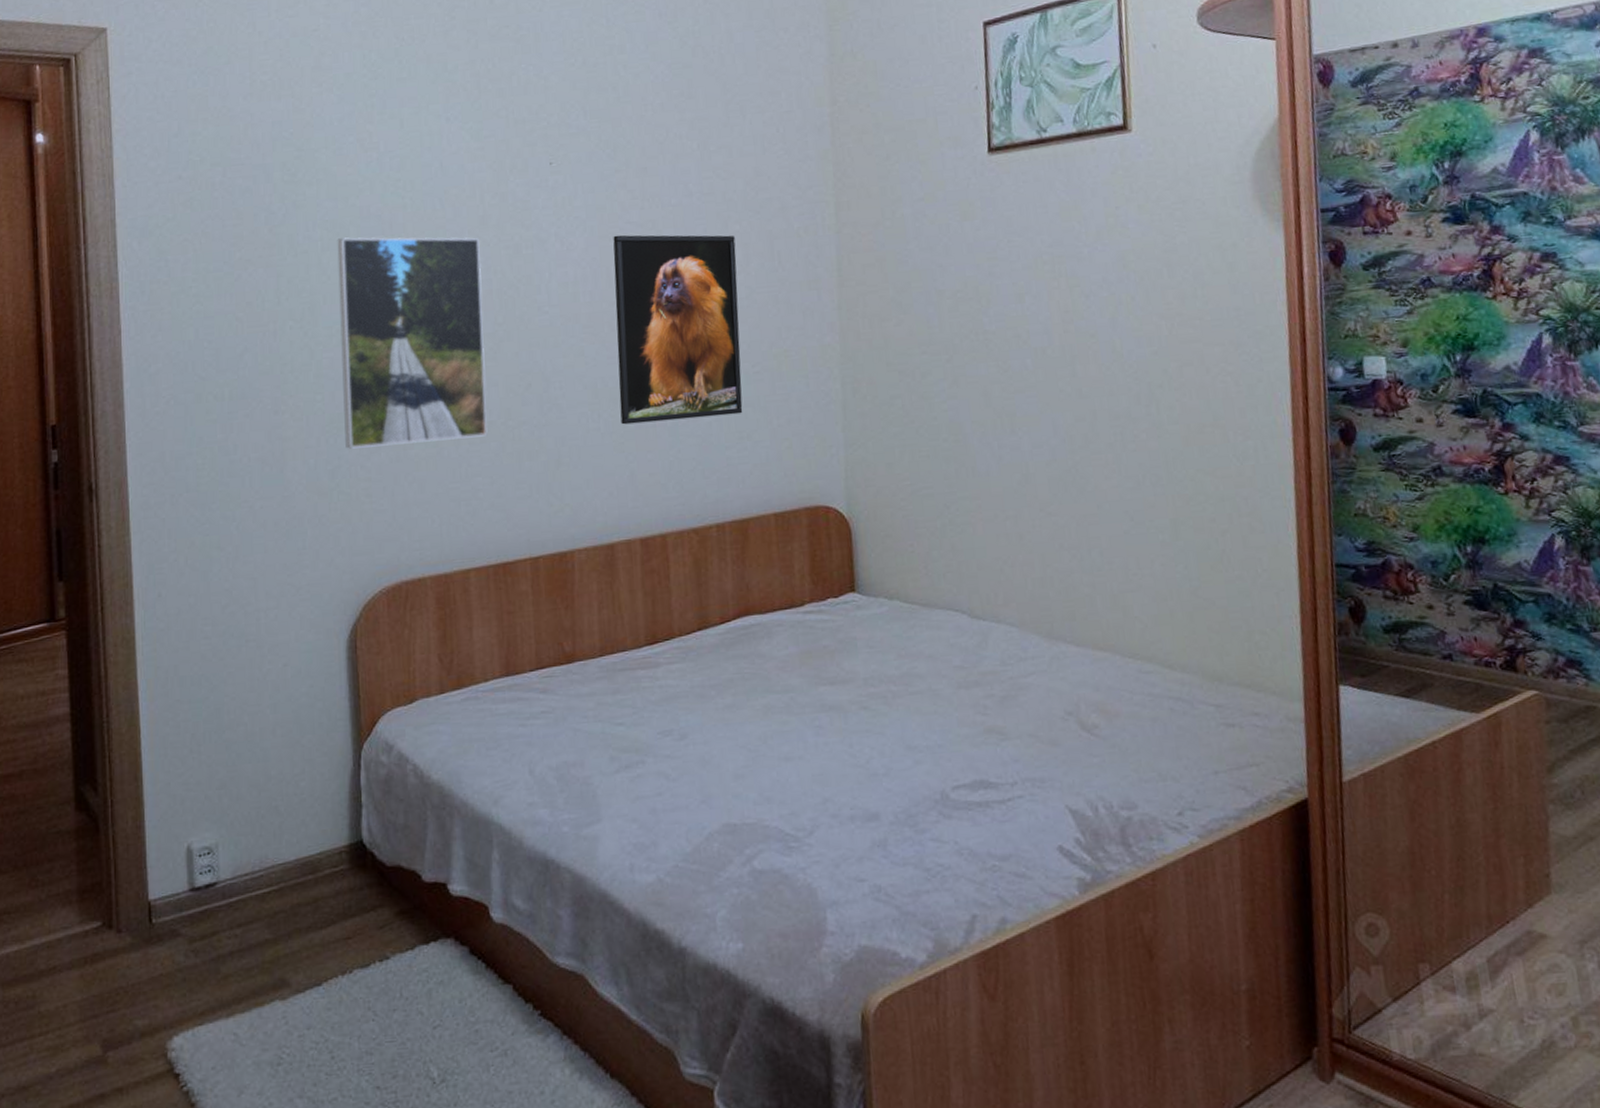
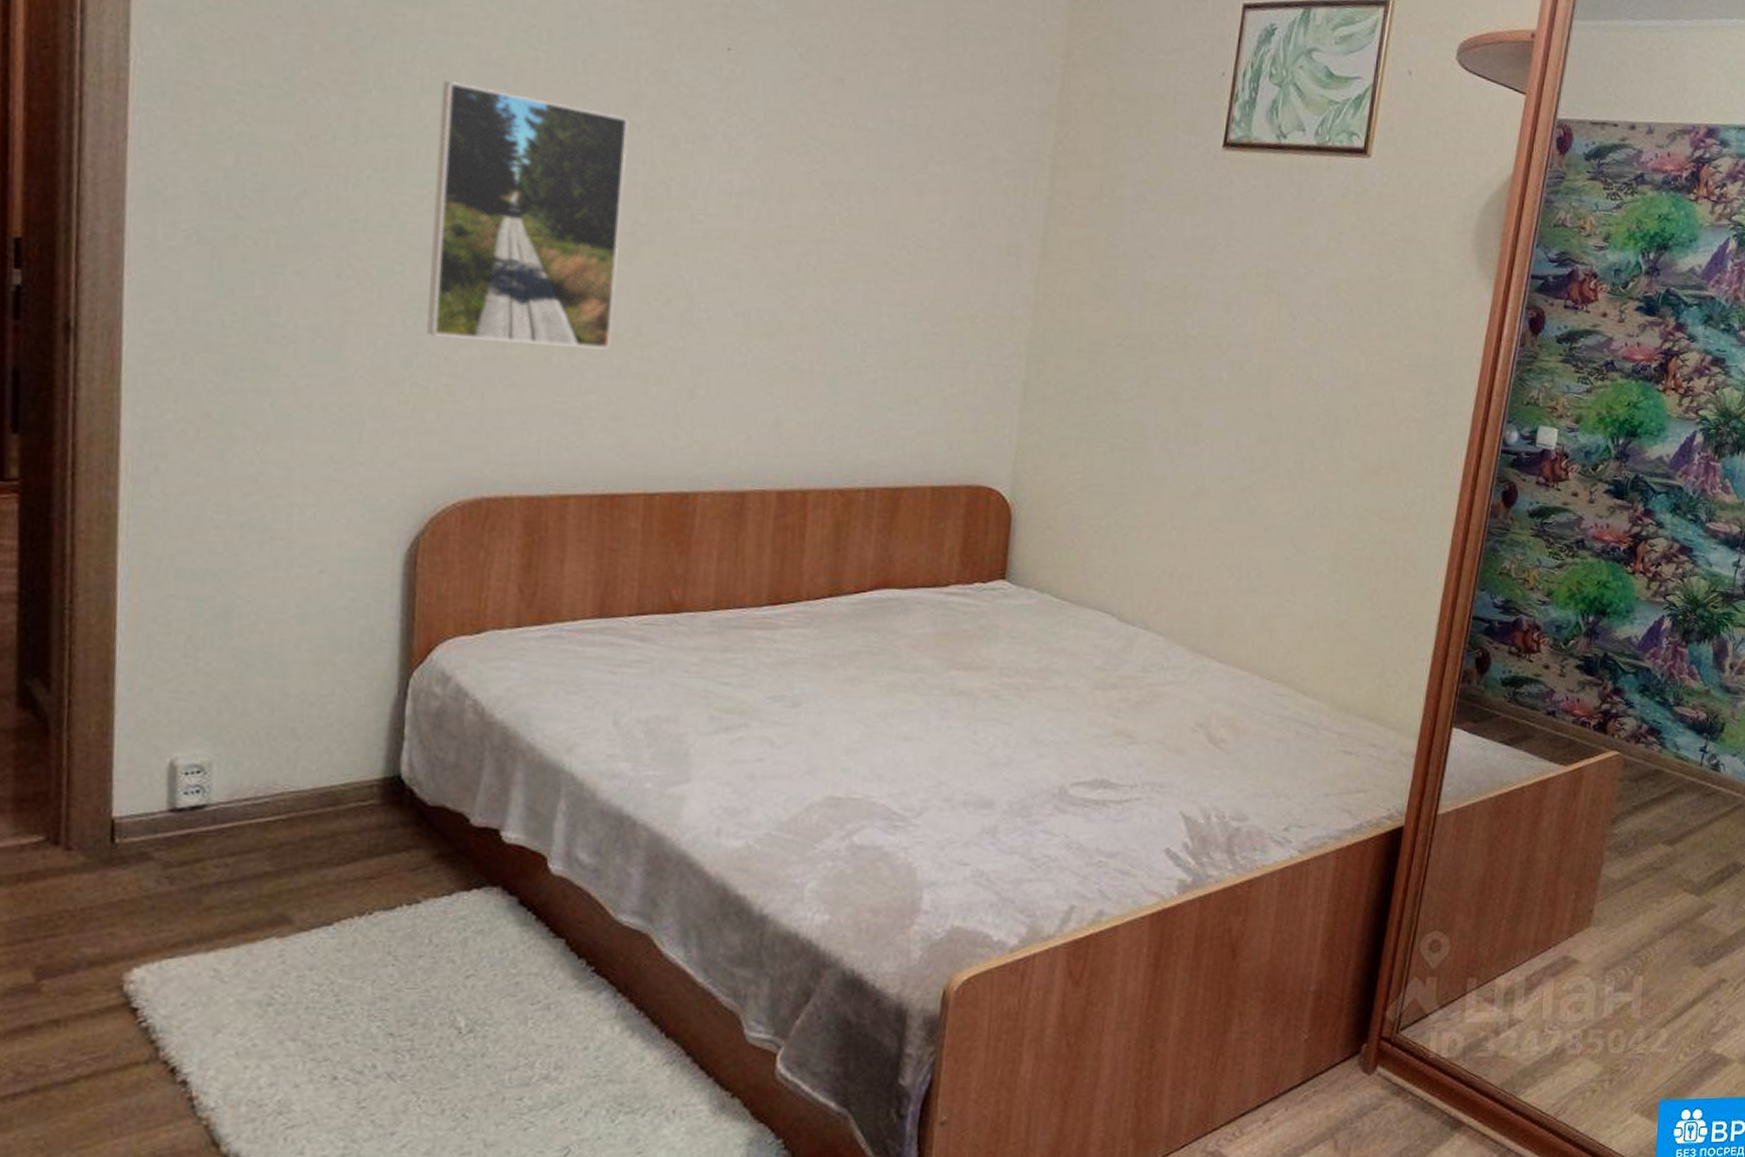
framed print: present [613,235,743,425] -> none [773,149,934,375]

